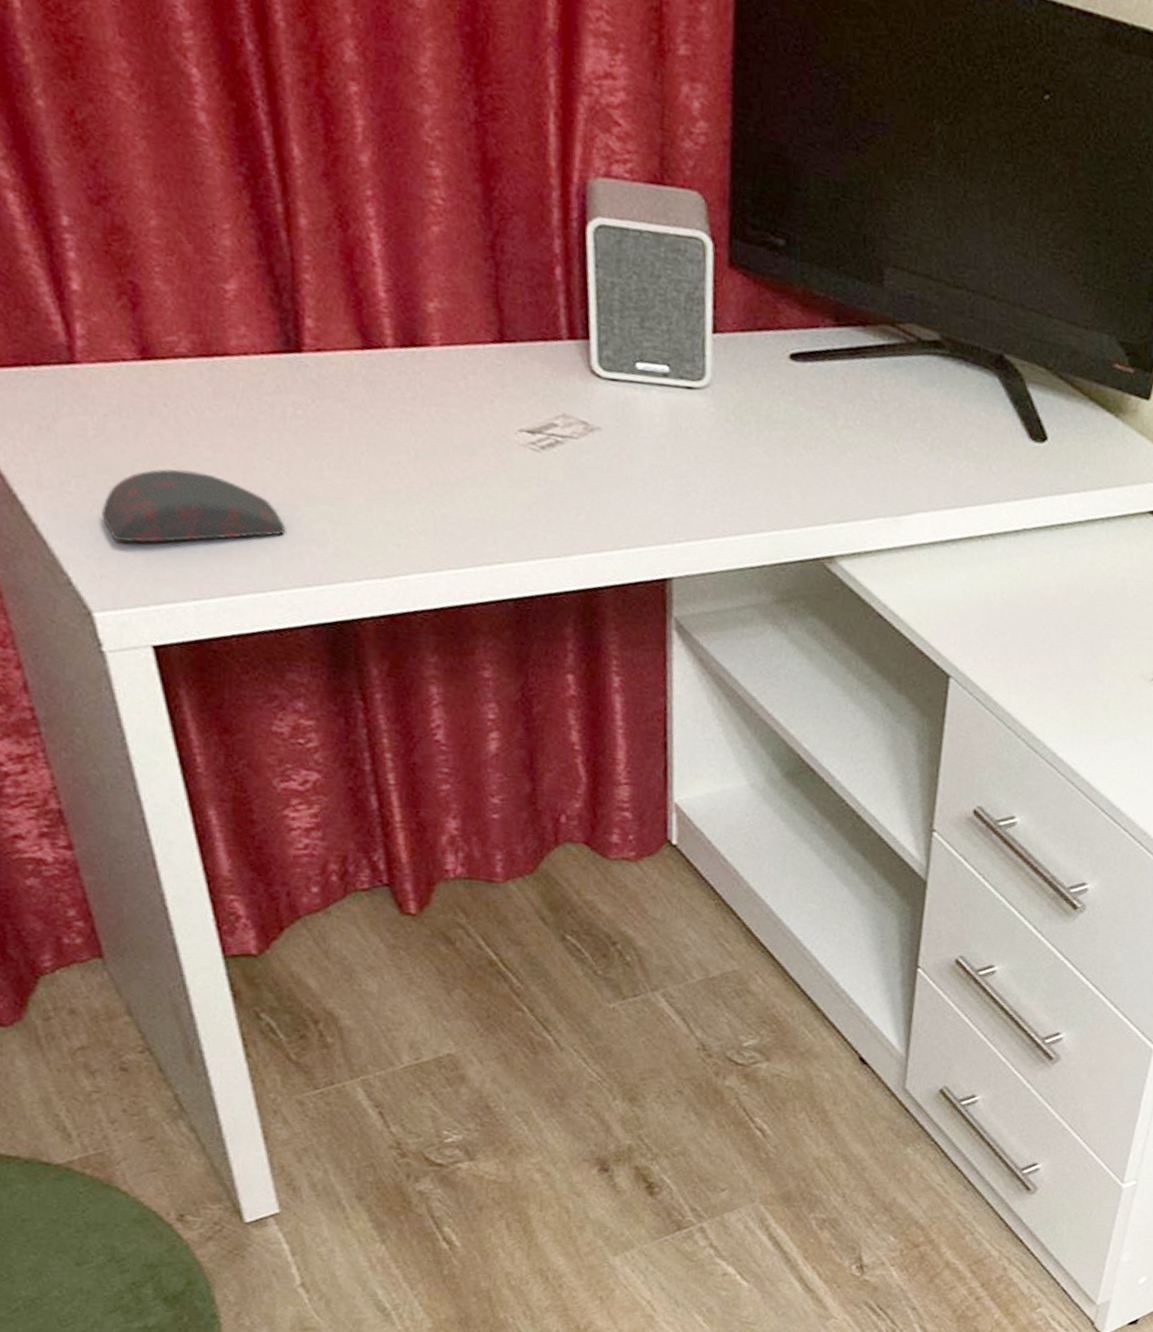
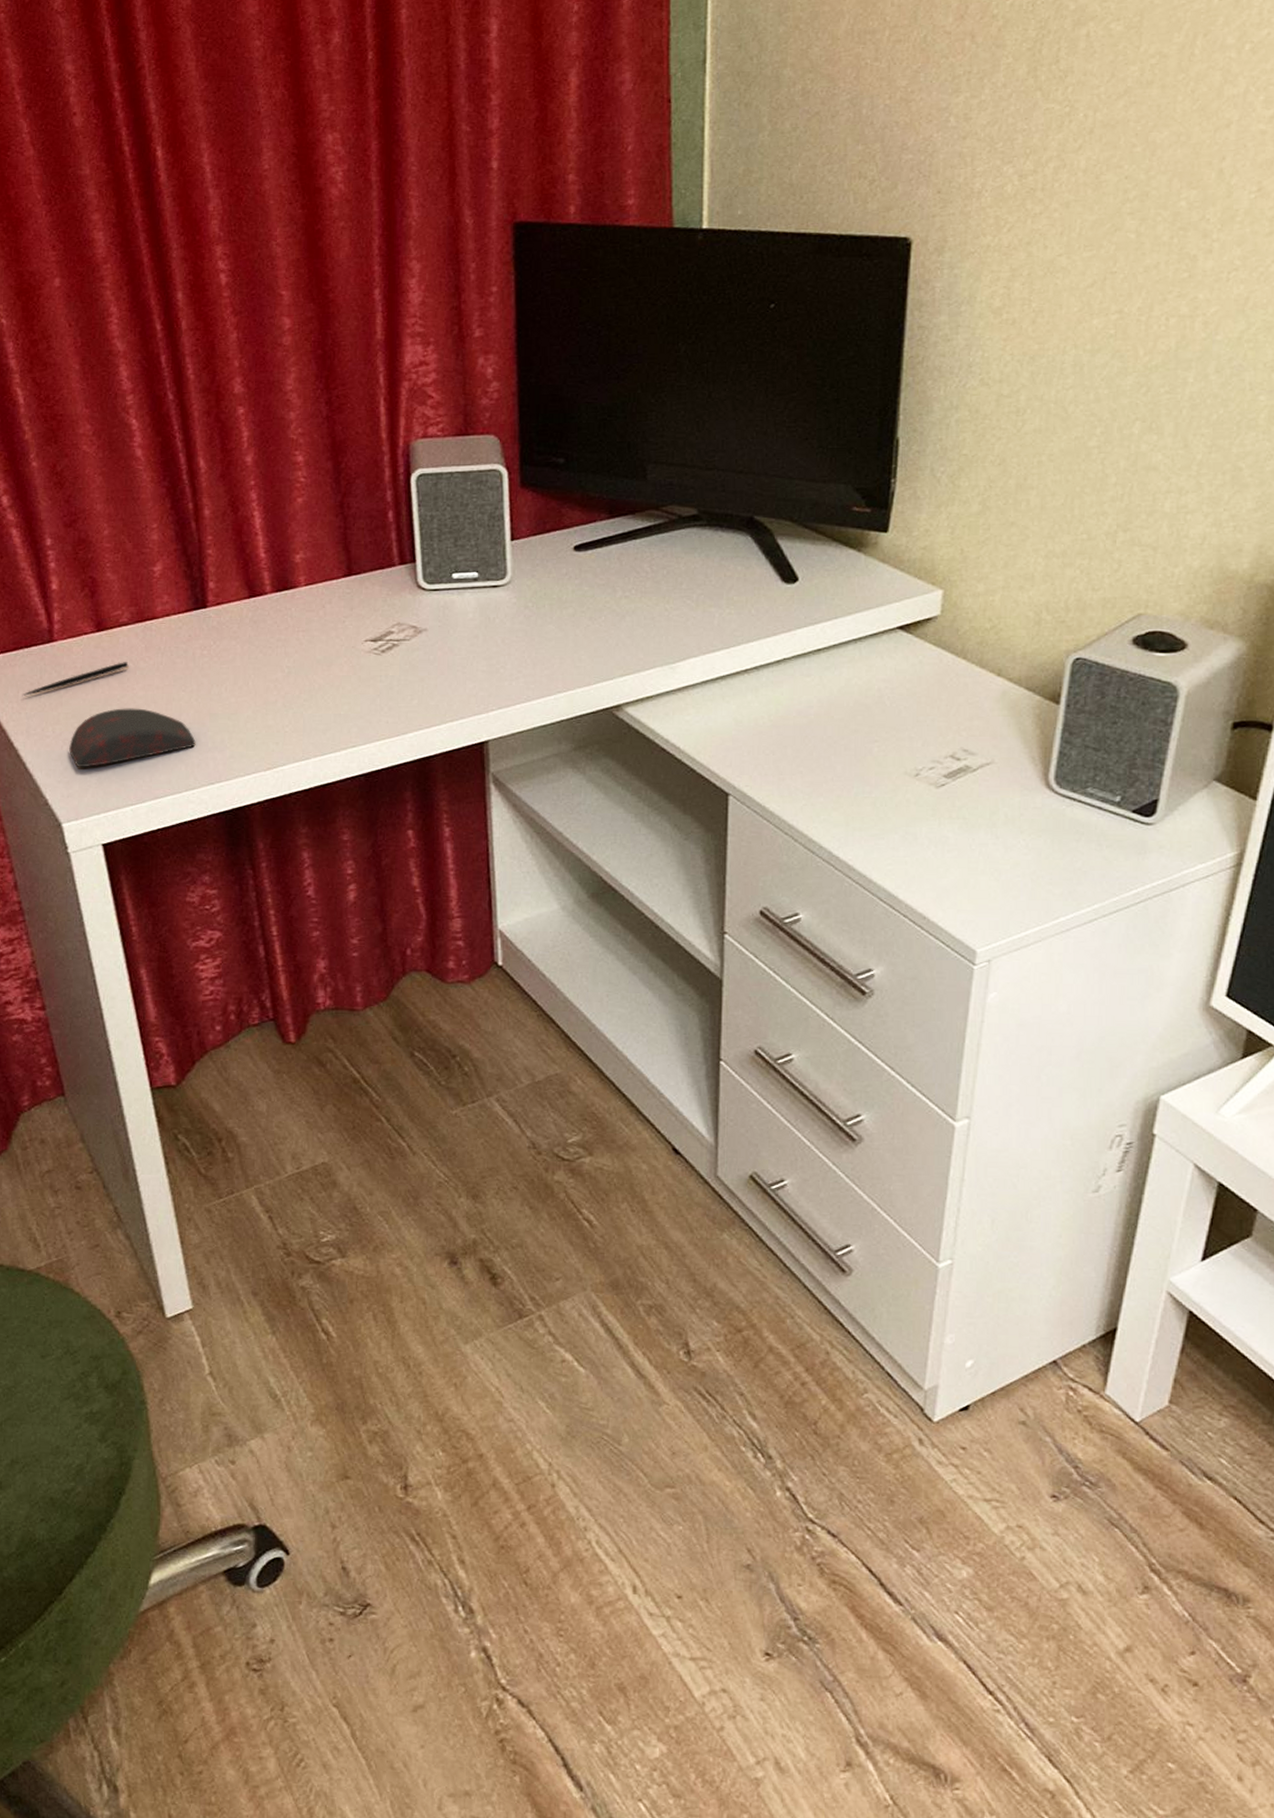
pen: none [29,407,189,433] -> present [22,662,129,696]

